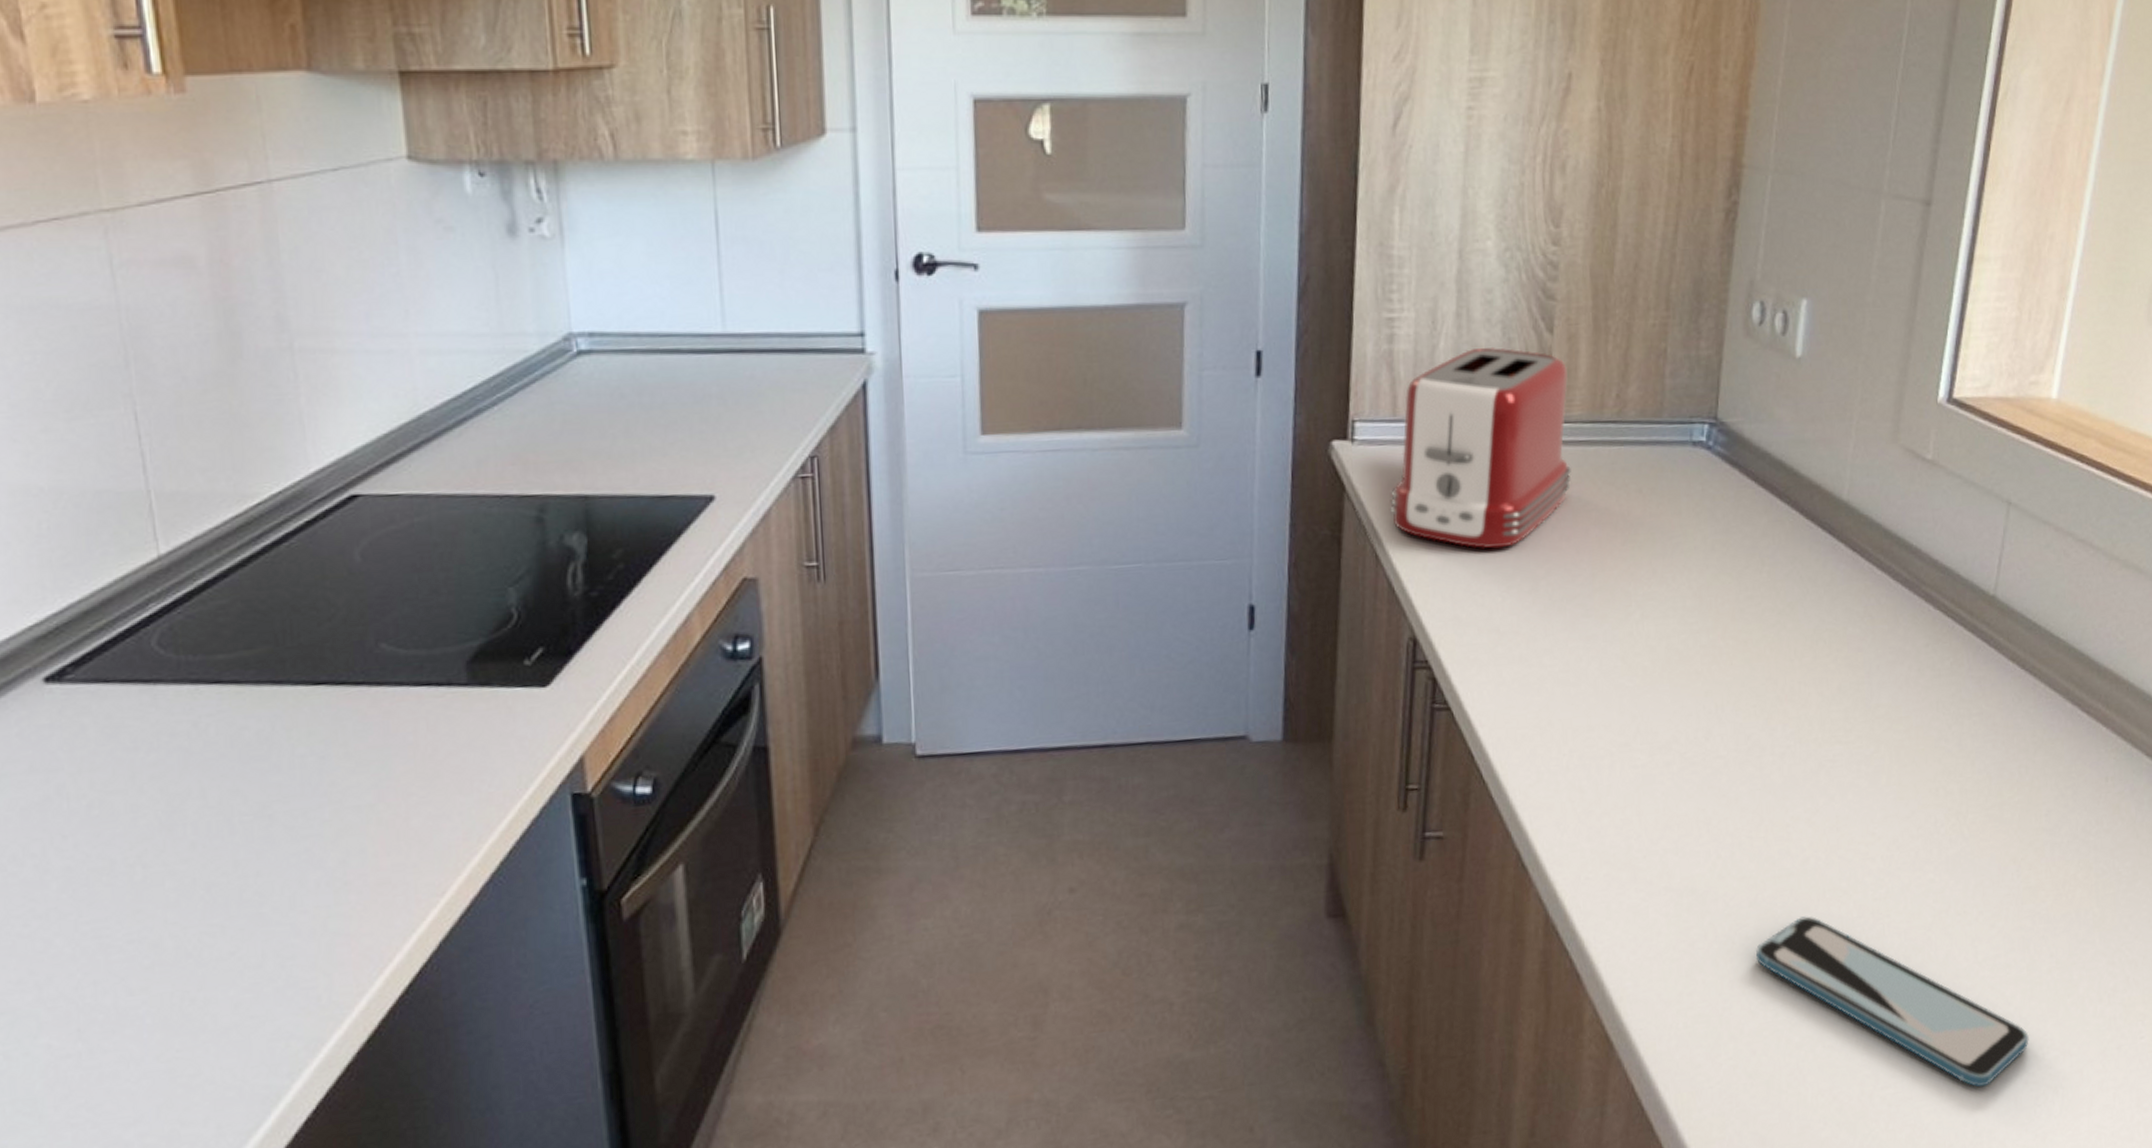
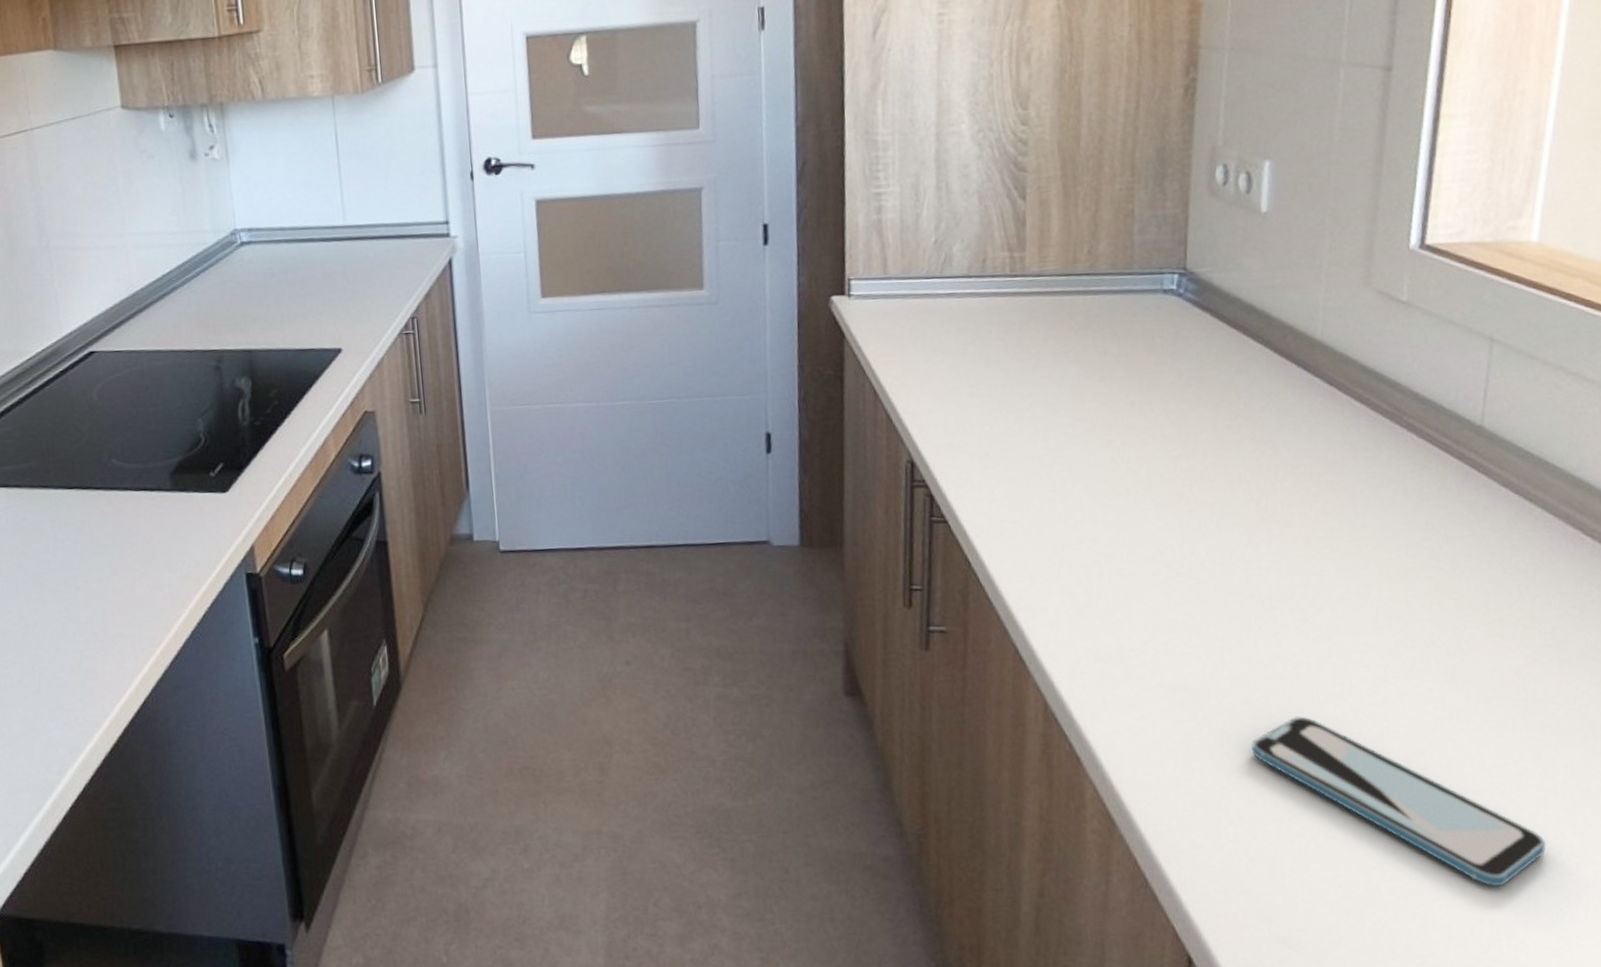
toaster: present [1390,348,1572,549] -> none [884,214,1050,385]

